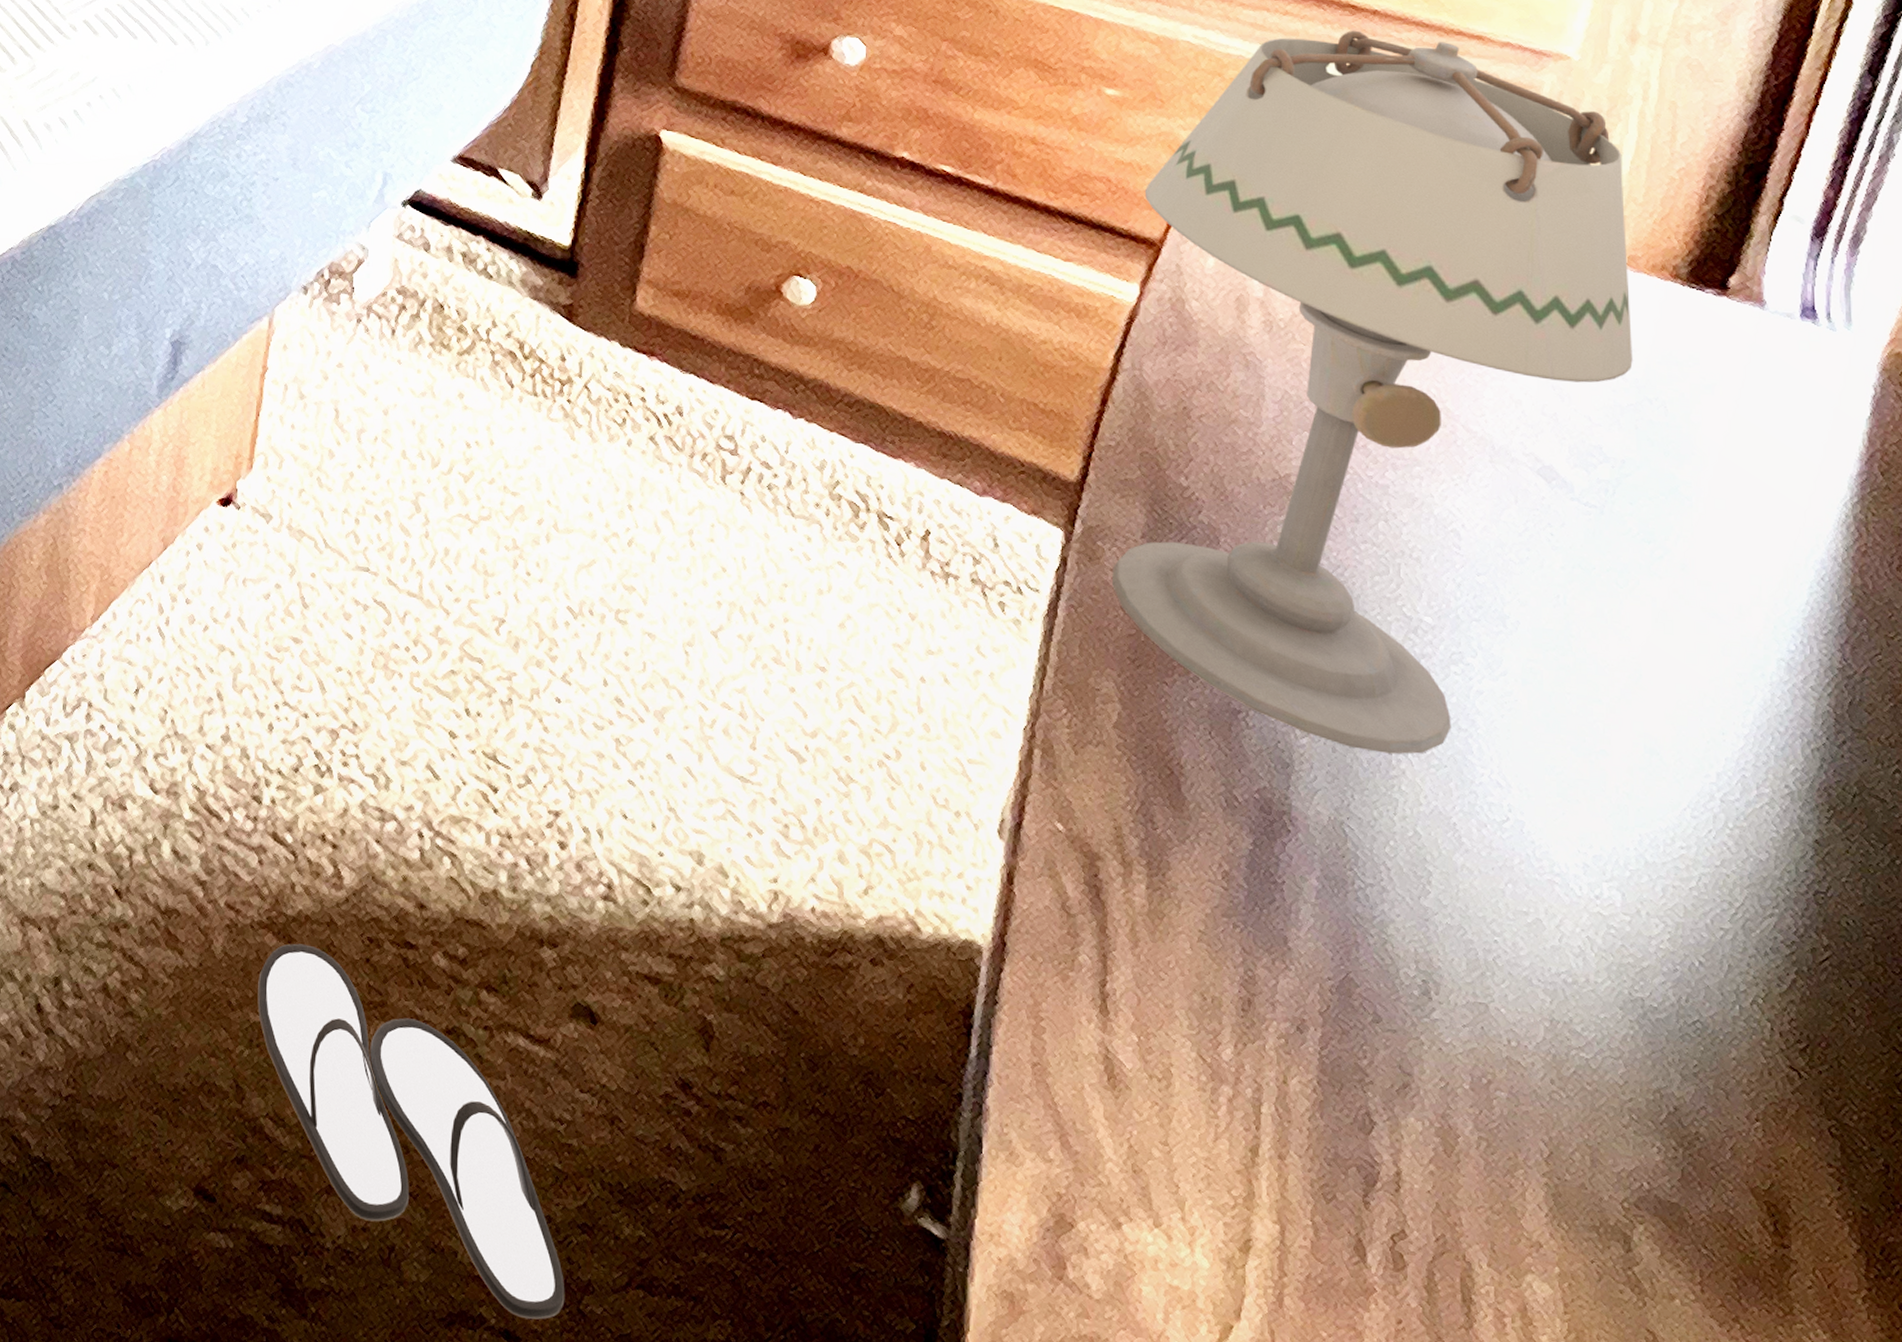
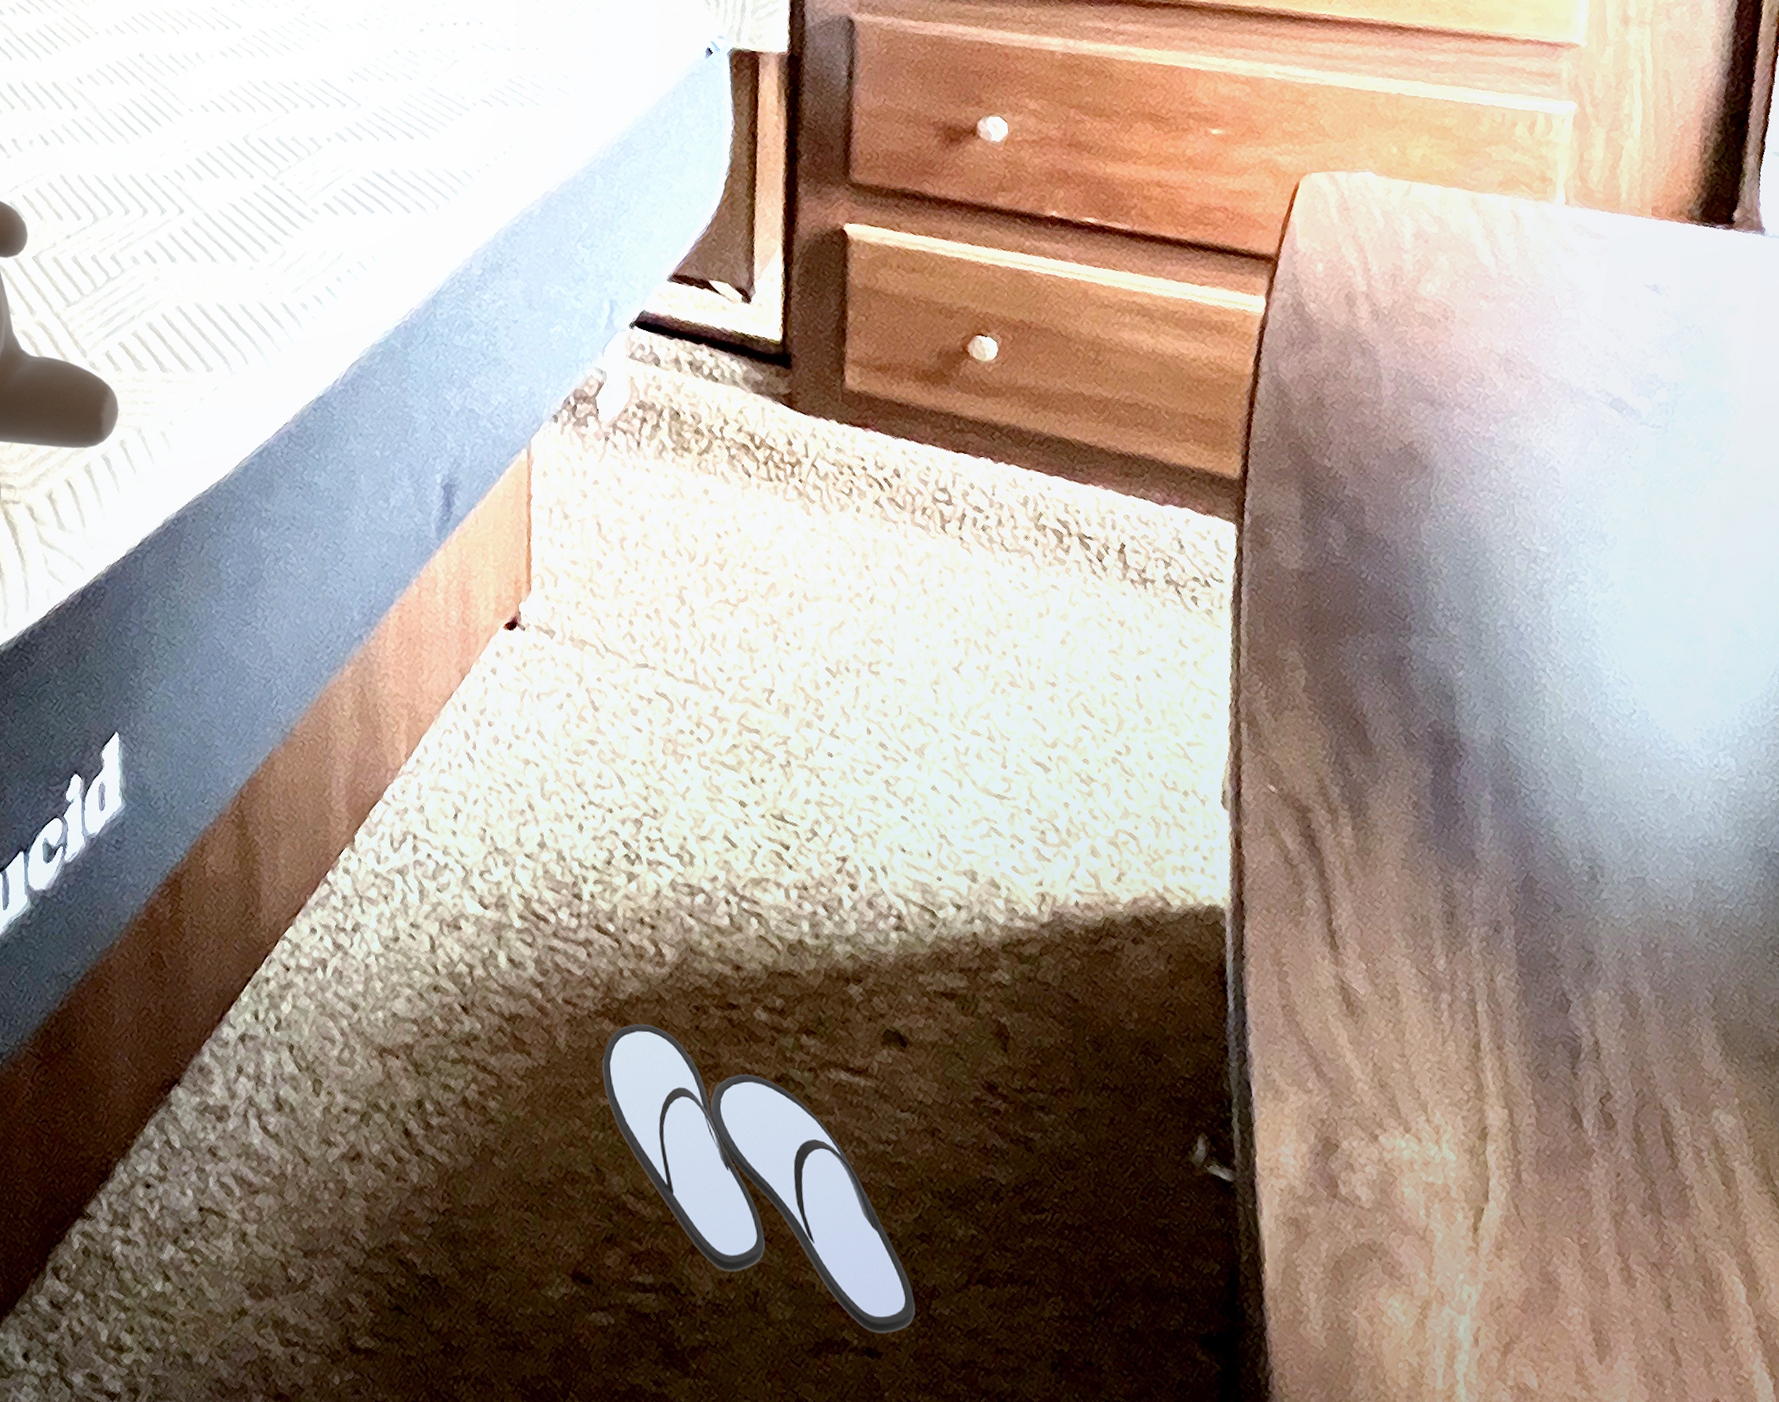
table lamp: present [1112,30,1633,754] -> none [1256,47,1670,673]

